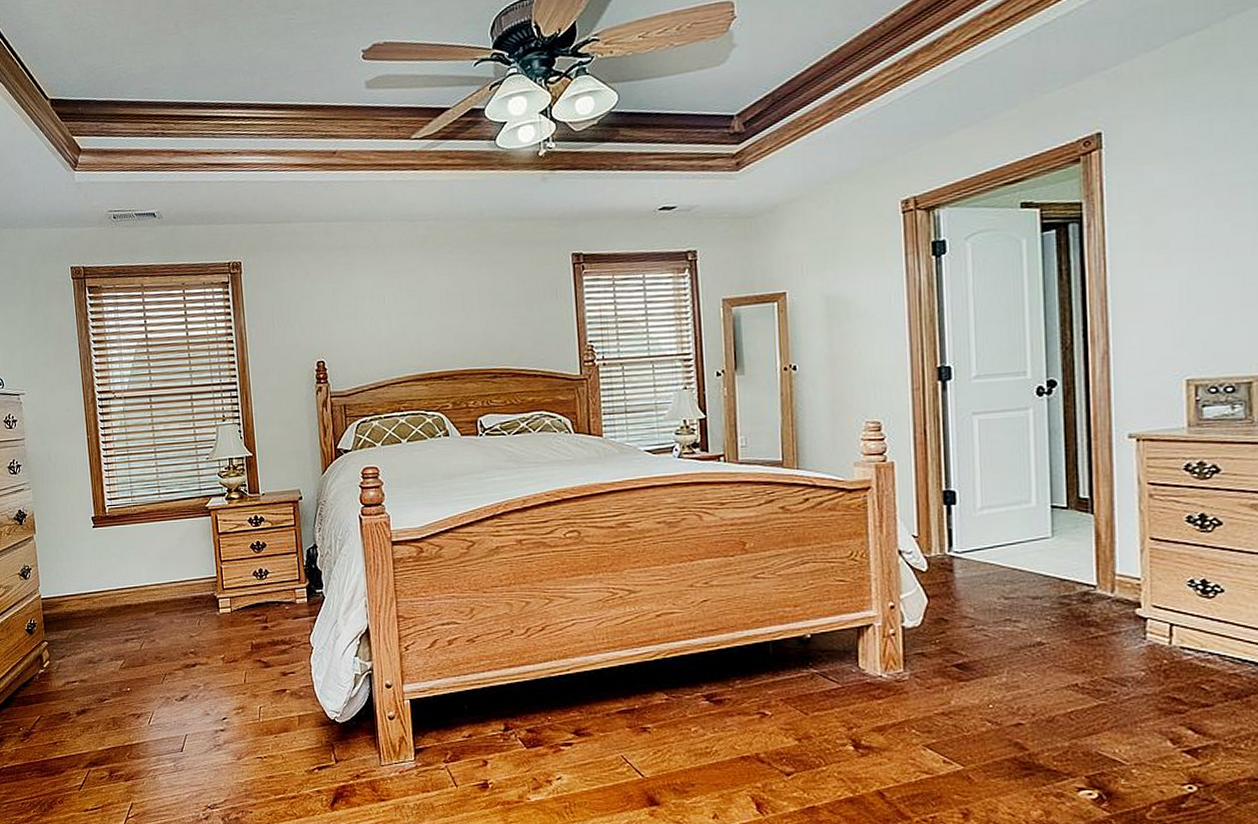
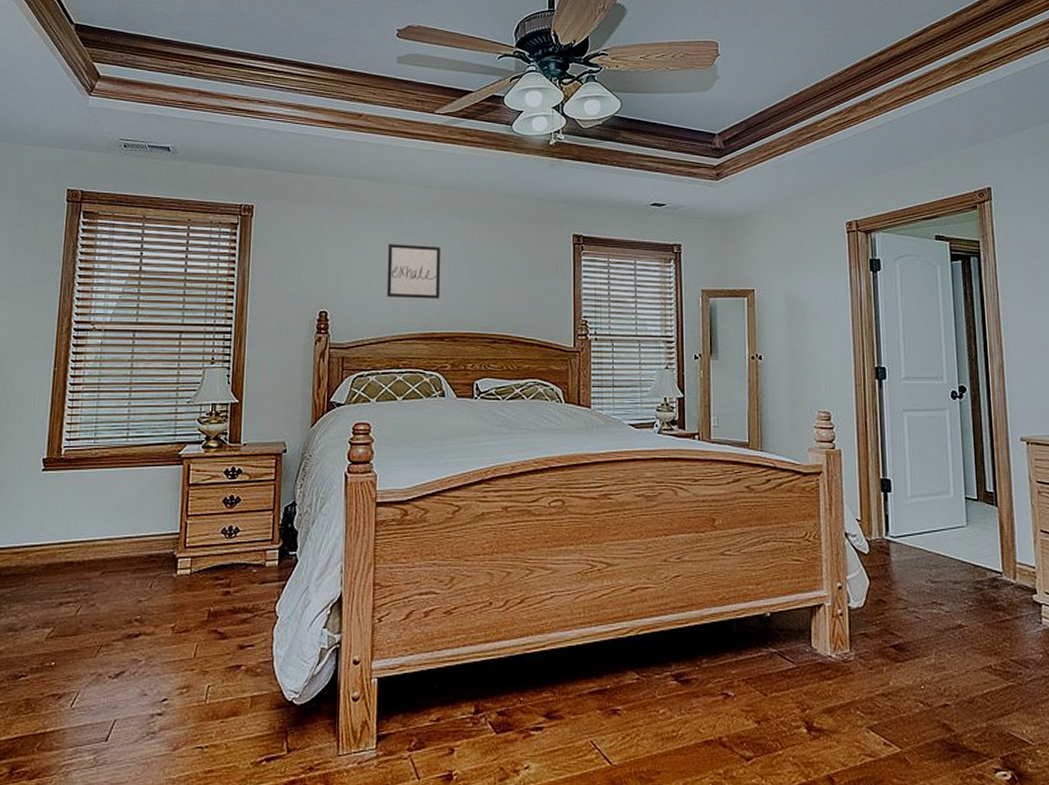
wall art: none [376,283,435,341] -> present [386,244,441,299]

